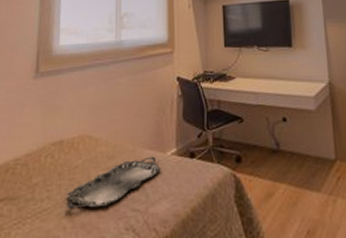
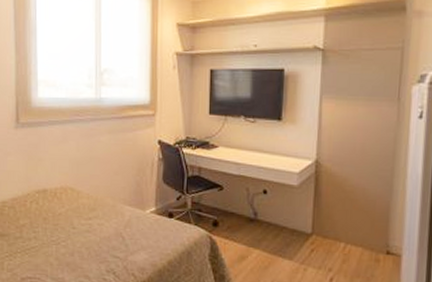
serving tray: present [66,156,161,209] -> none [52,212,140,251]

